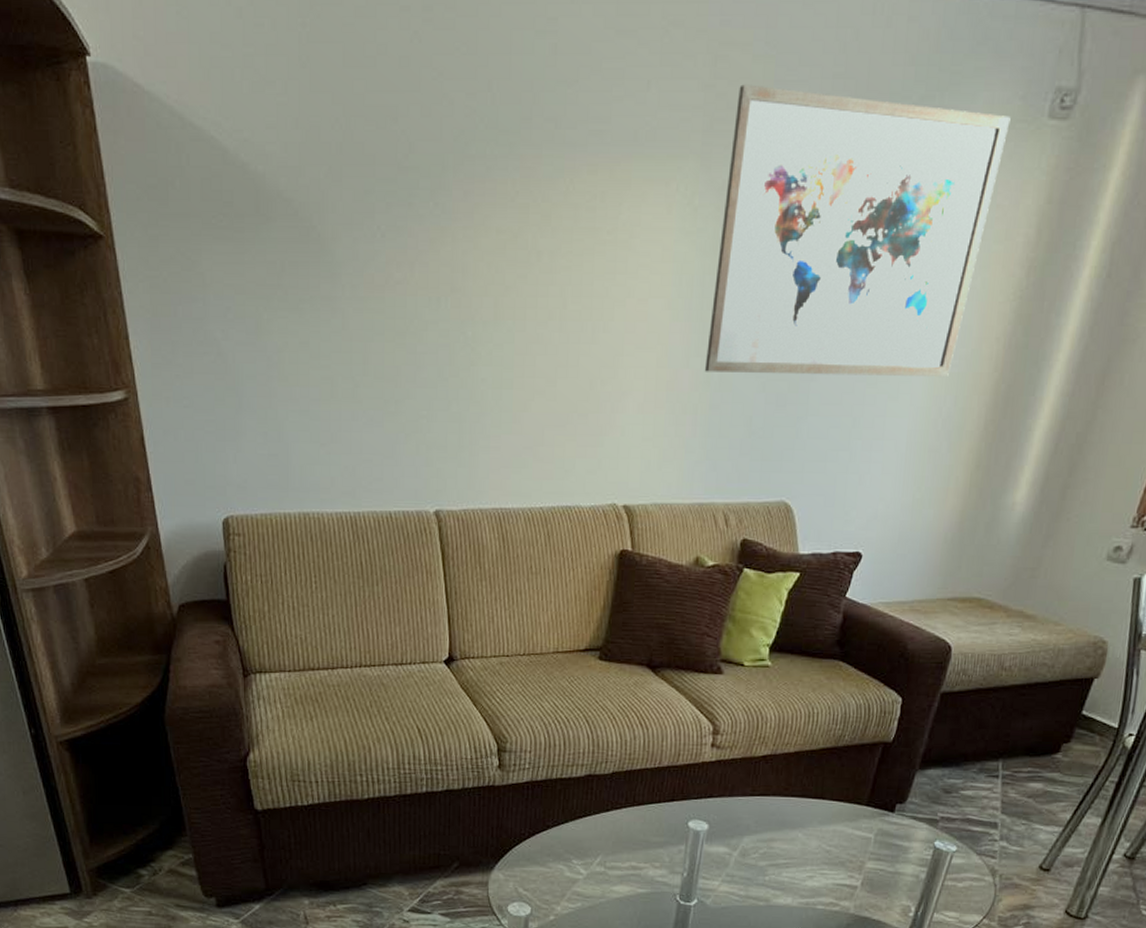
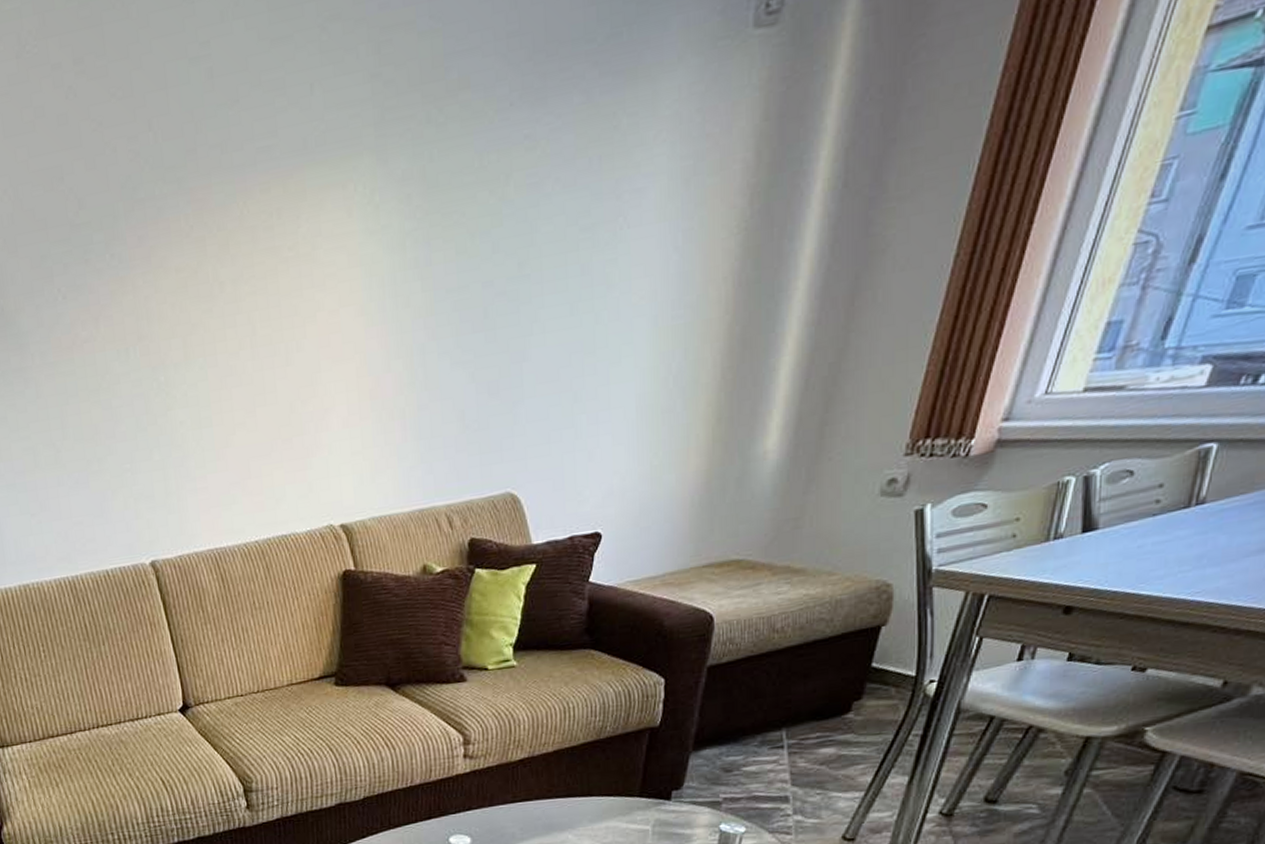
wall art: present [704,84,1011,376] -> none [407,35,711,373]

